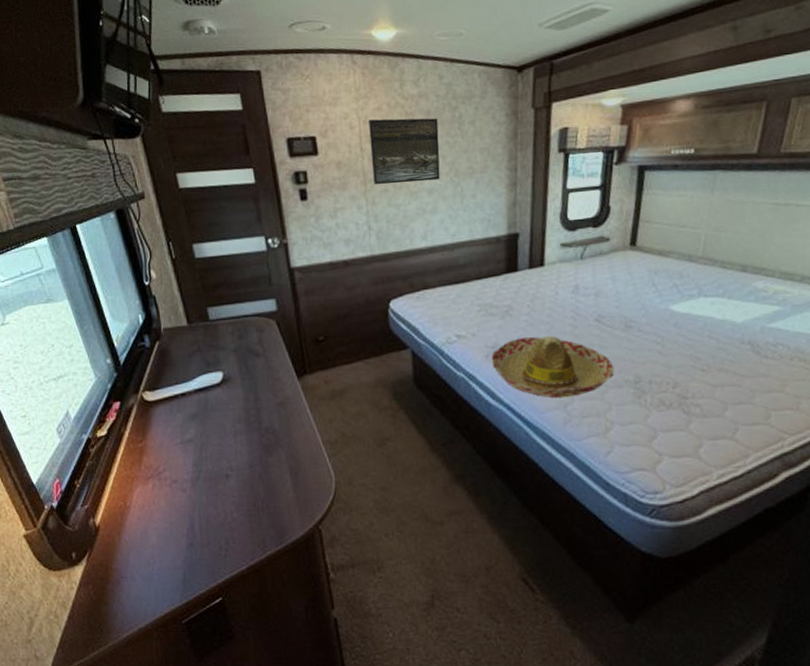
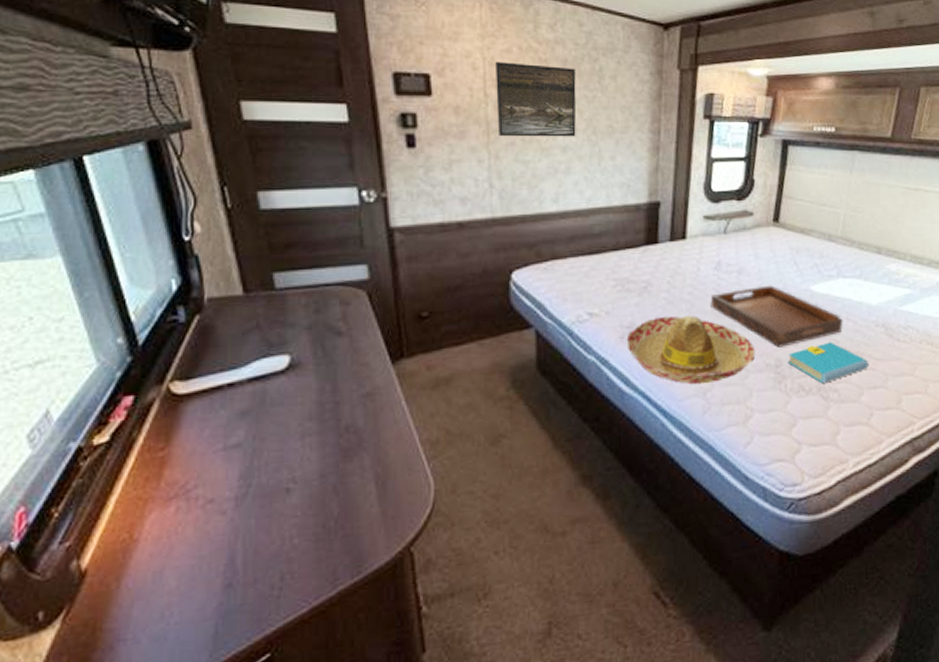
serving tray: none [569,306,705,365] -> present [710,285,843,348]
book: none [647,359,734,399] -> present [787,341,869,383]

